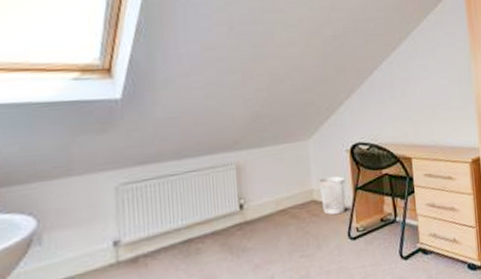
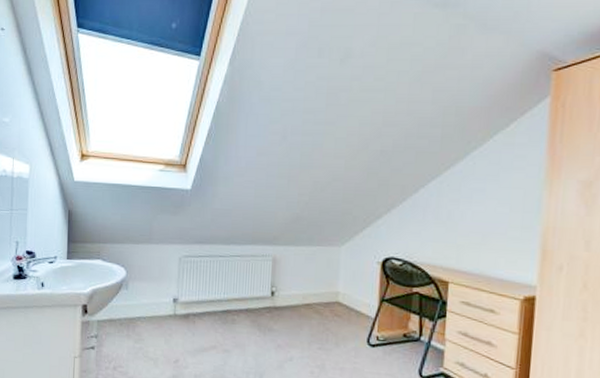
wastebasket: present [319,176,346,215] -> none [345,284,372,320]

